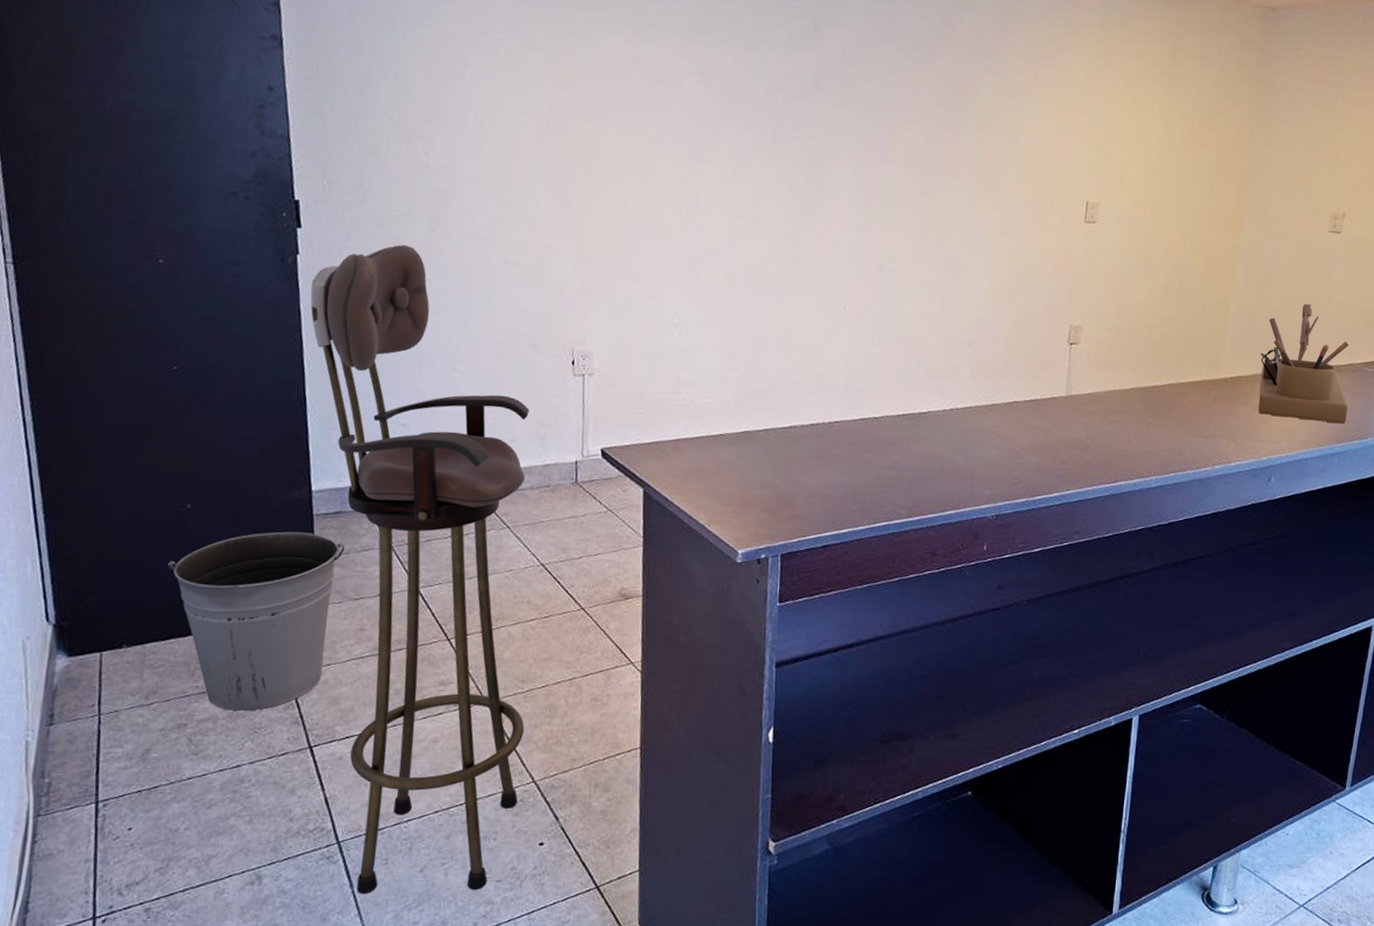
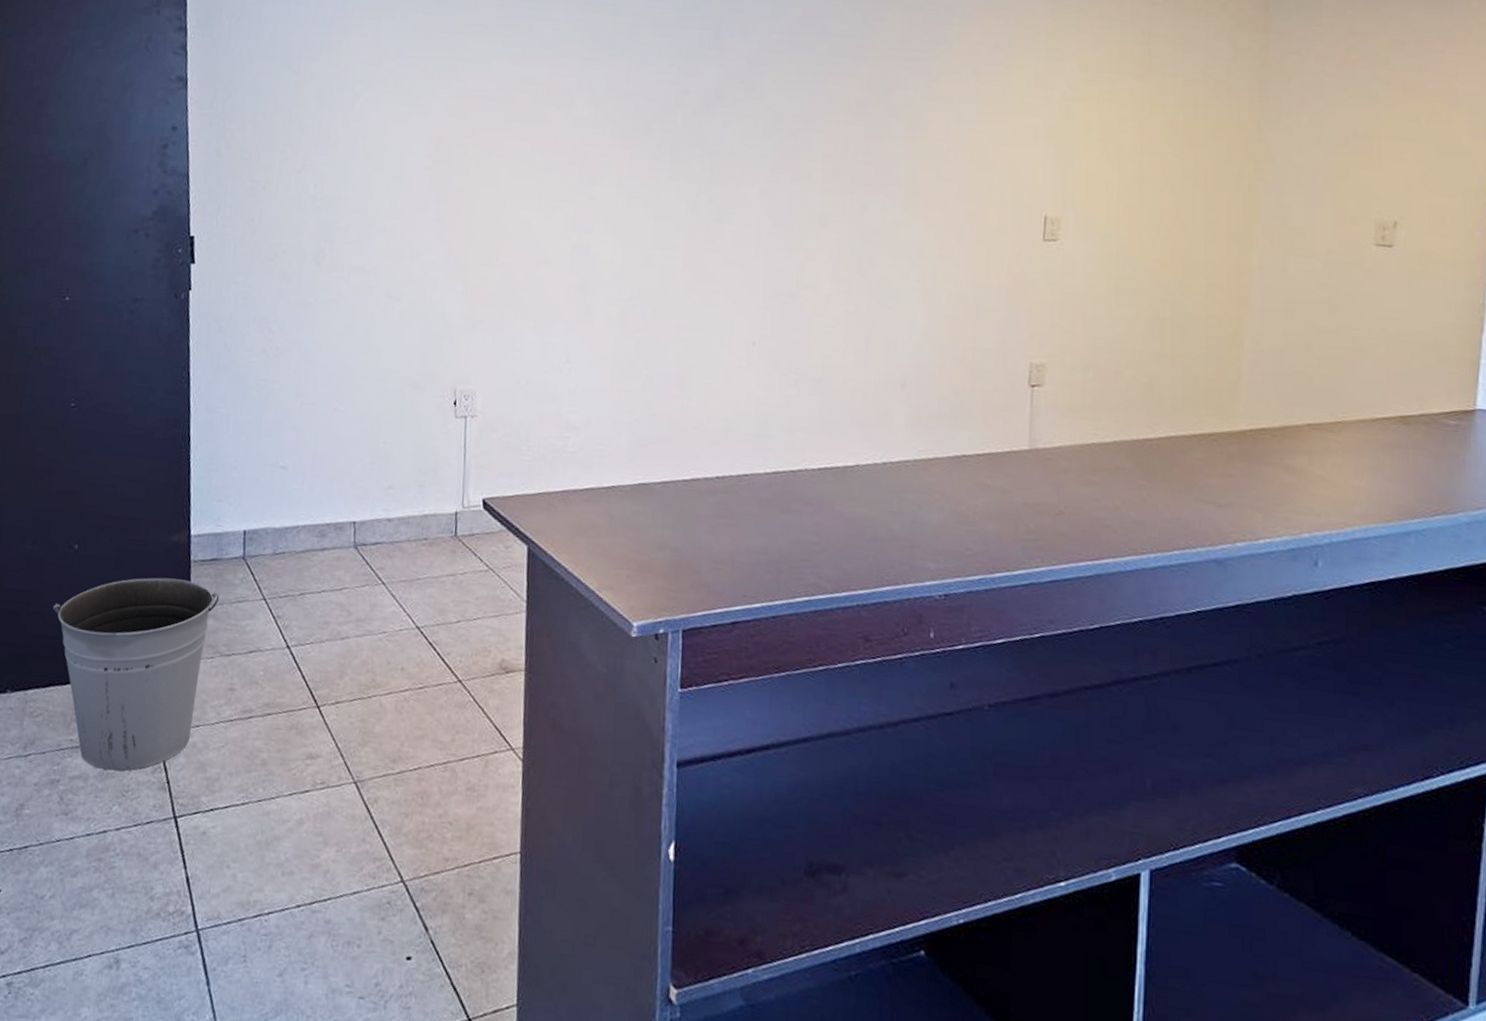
bar stool: present [310,244,530,895] -> none [199,278,409,1007]
desk organizer: present [1258,303,1349,424] -> none [1289,336,1424,494]

